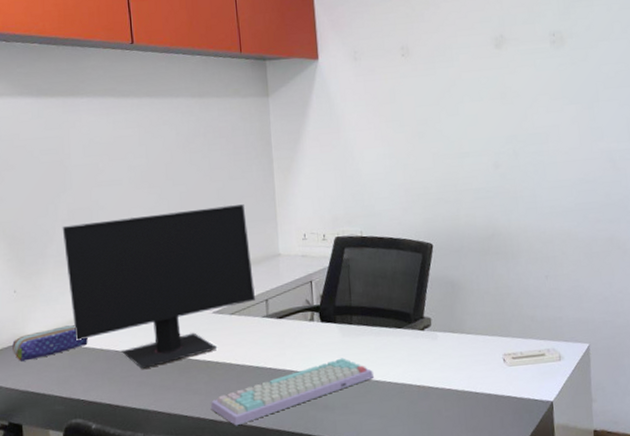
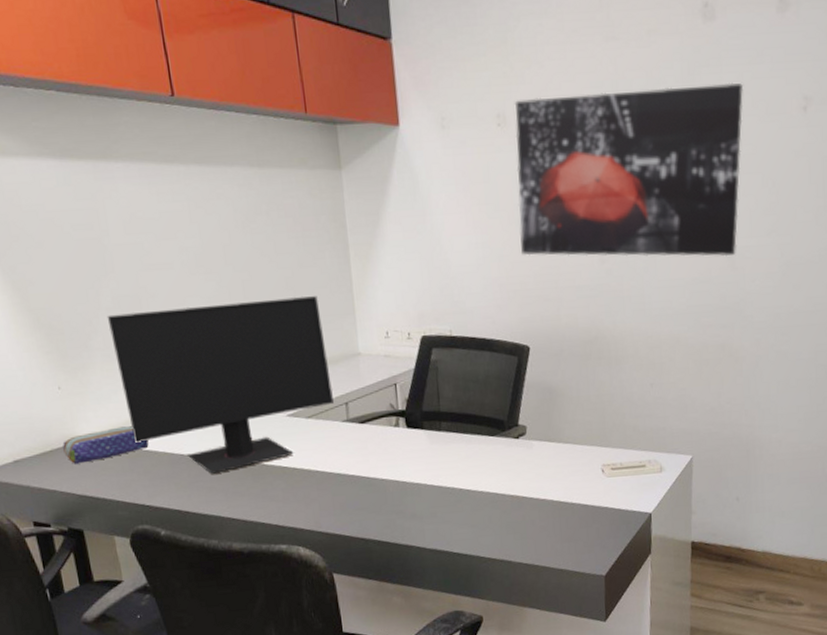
keyboard: present [210,358,374,426] -> none [289,466,464,534]
wall art: none [416,13,618,164] -> present [514,82,744,257]

